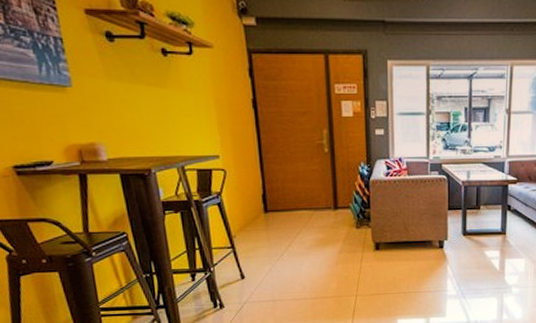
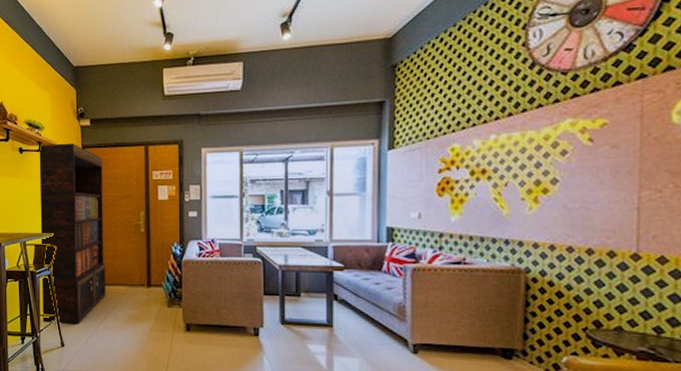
bookshelf: none [190,45,289,256] -> present [39,143,105,324]

